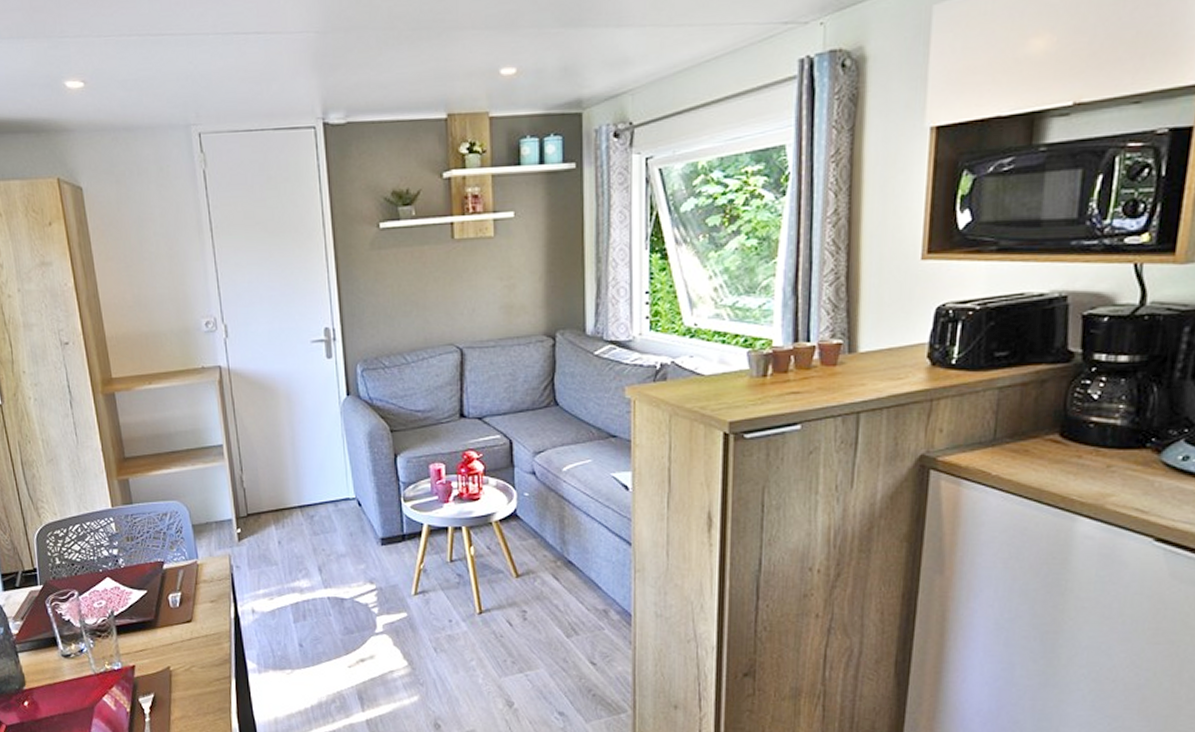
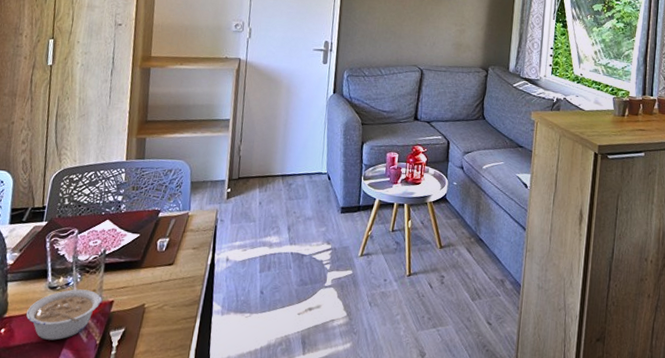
legume: none [46,655,121,711] -> present [26,289,101,340]

